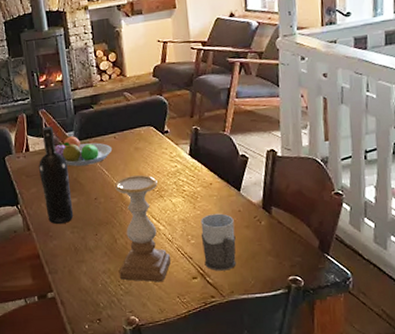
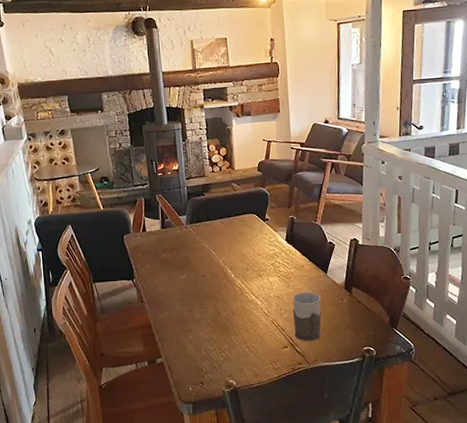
wine bottle: present [39,126,74,225] -> none [154,209,183,298]
fruit bowl: present [54,135,113,166] -> none [168,219,220,246]
candle holder: present [115,175,172,282] -> none [221,256,267,351]

